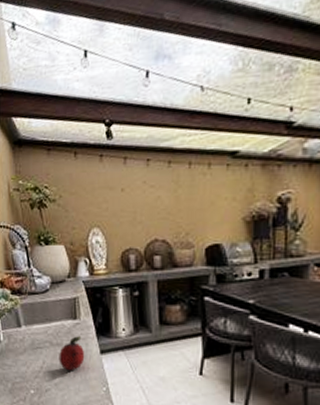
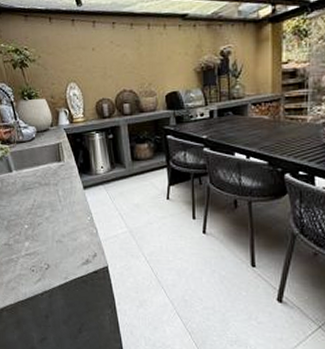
fruit: present [59,336,85,371] -> none [47,176,71,206]

